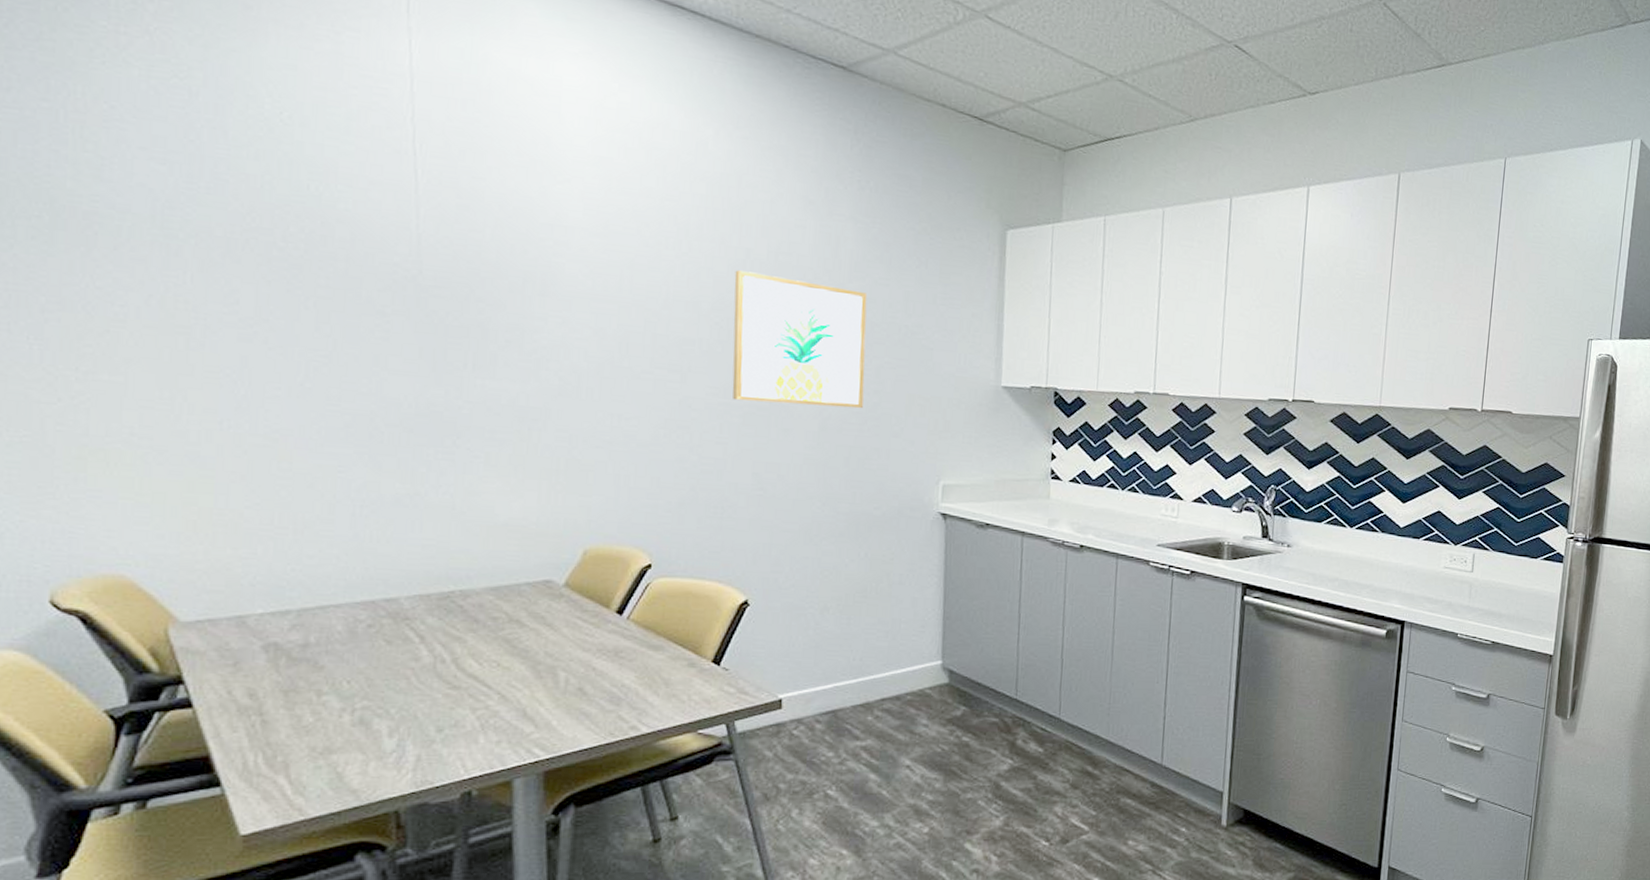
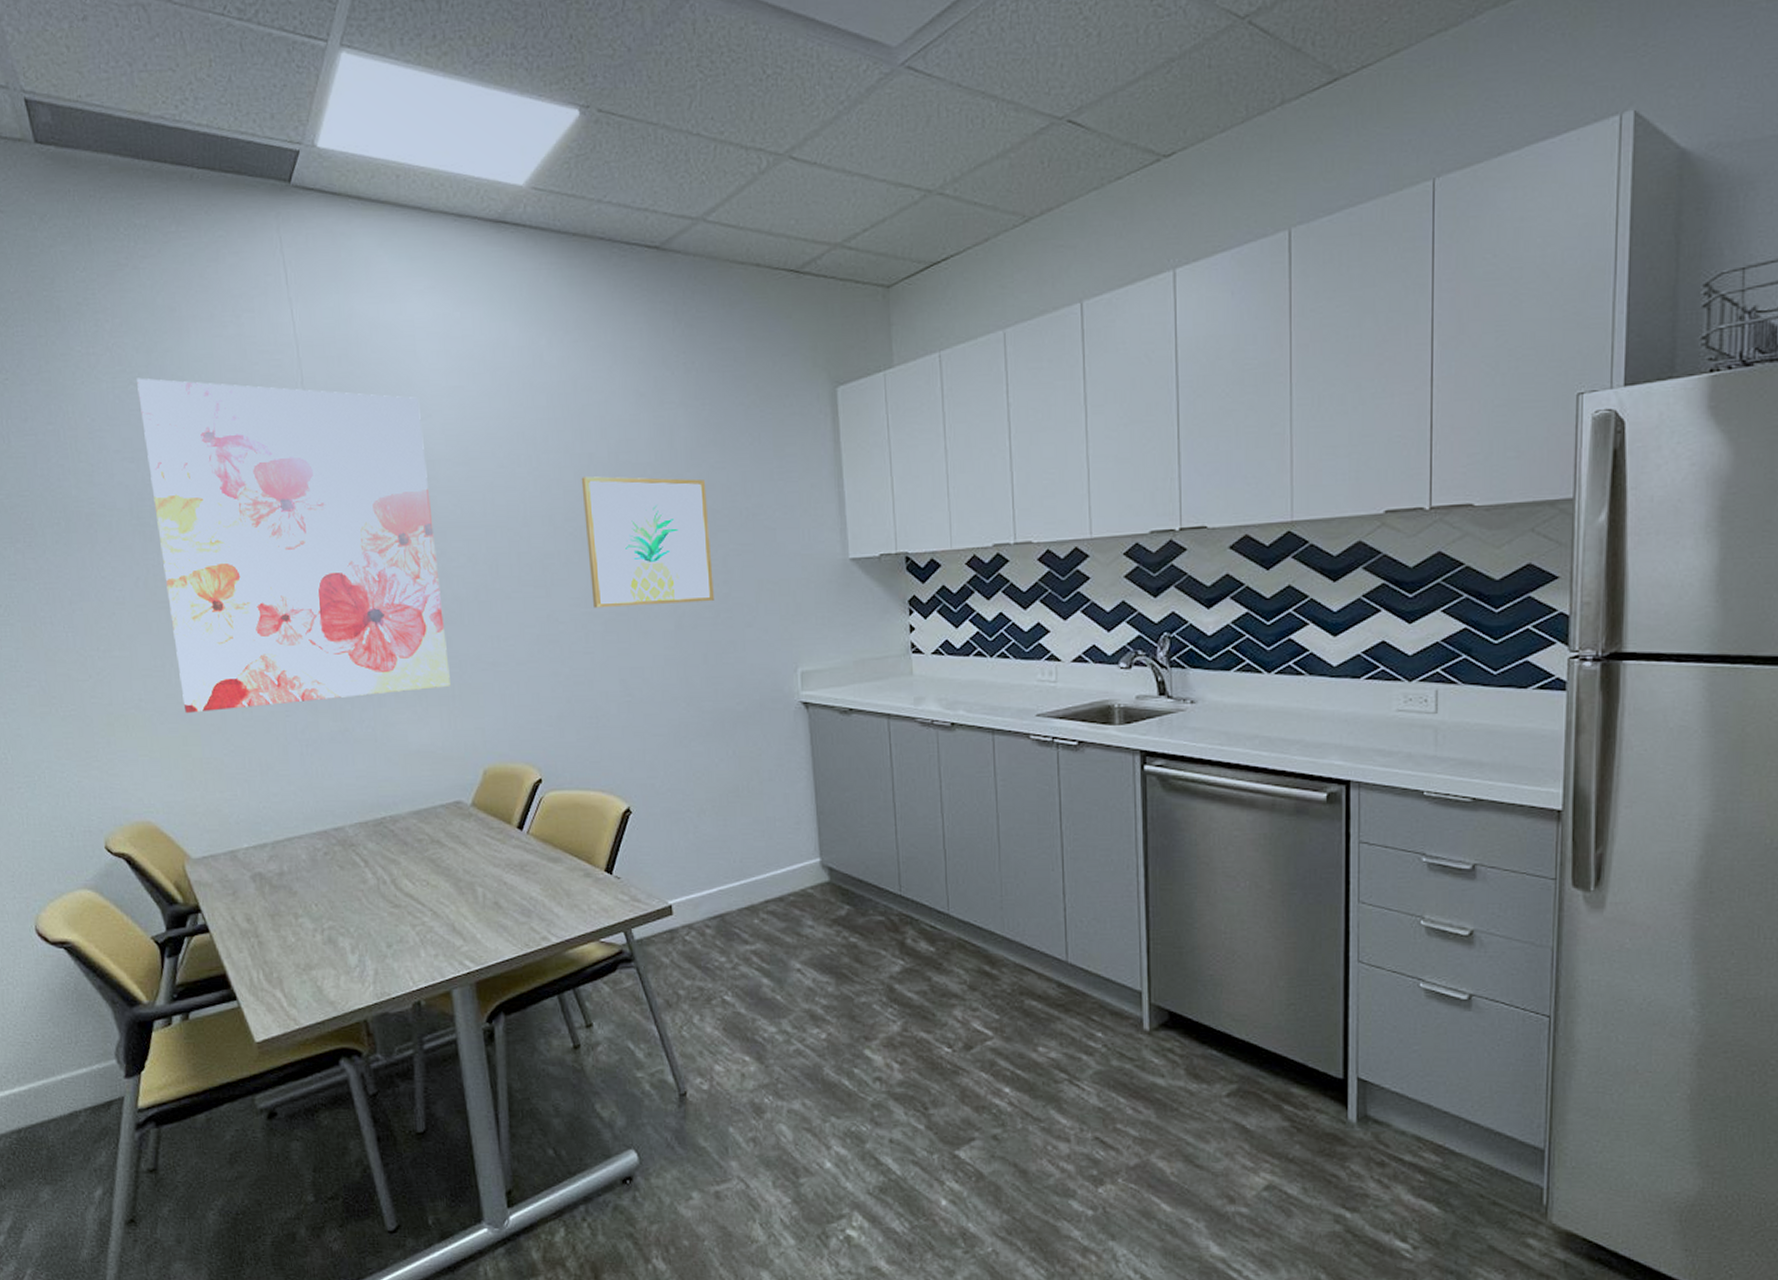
wall art: none [184,72,557,461] -> present [137,378,450,713]

